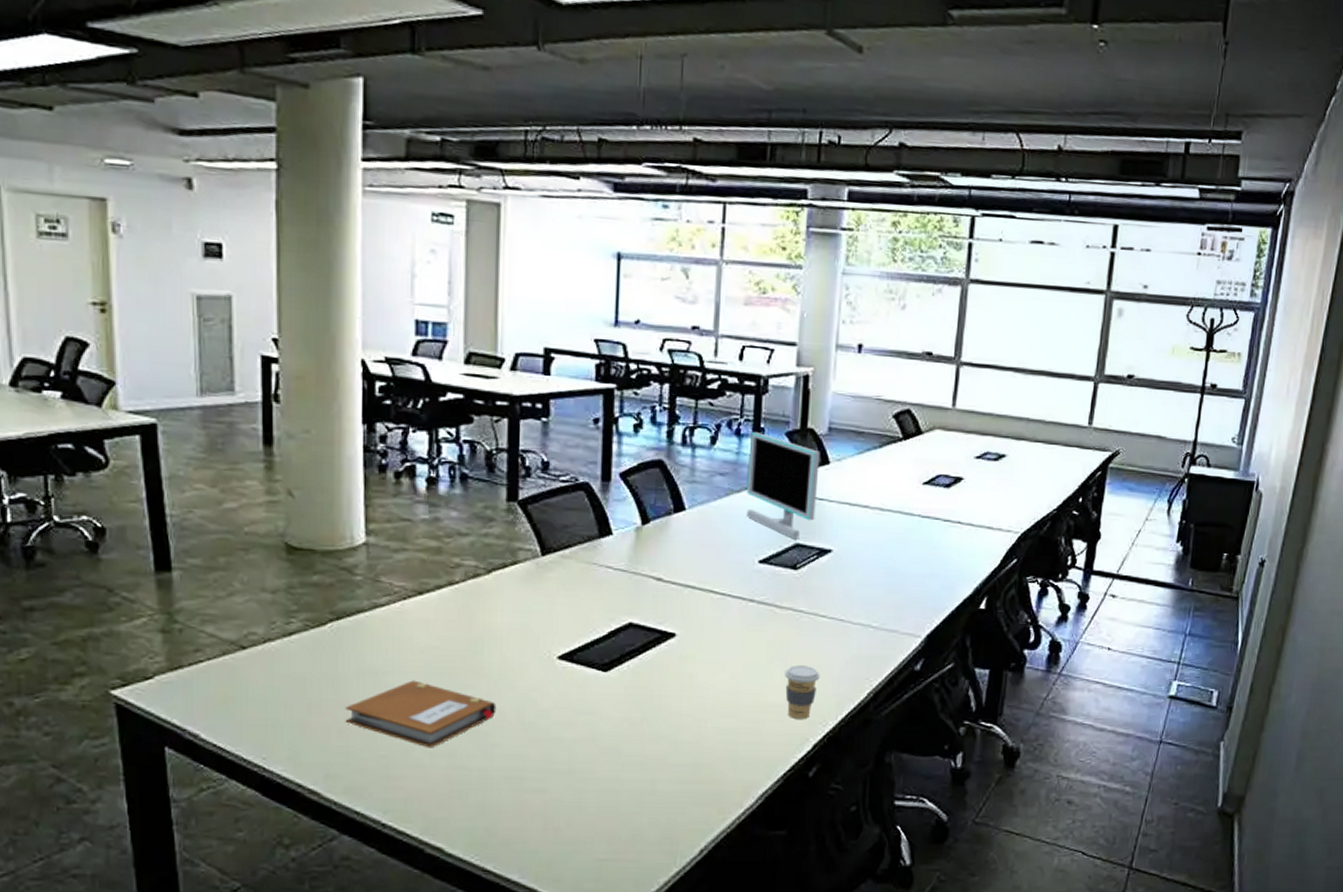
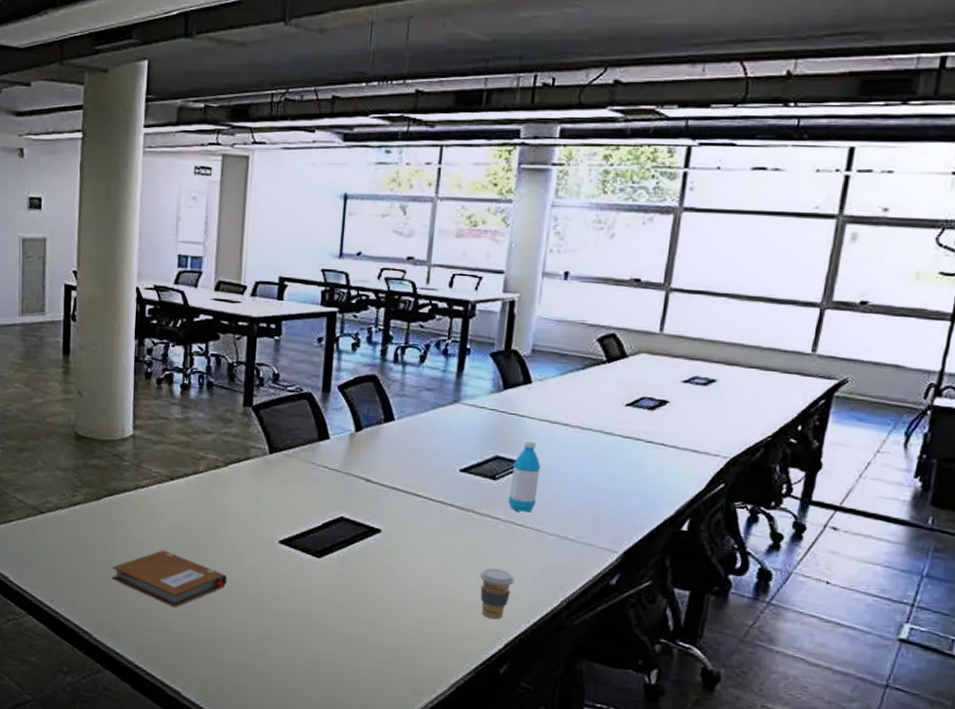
monitor: present [745,431,820,540] -> none [449,351,523,452]
water bottle: none [811,524,842,602] -> present [508,439,541,513]

